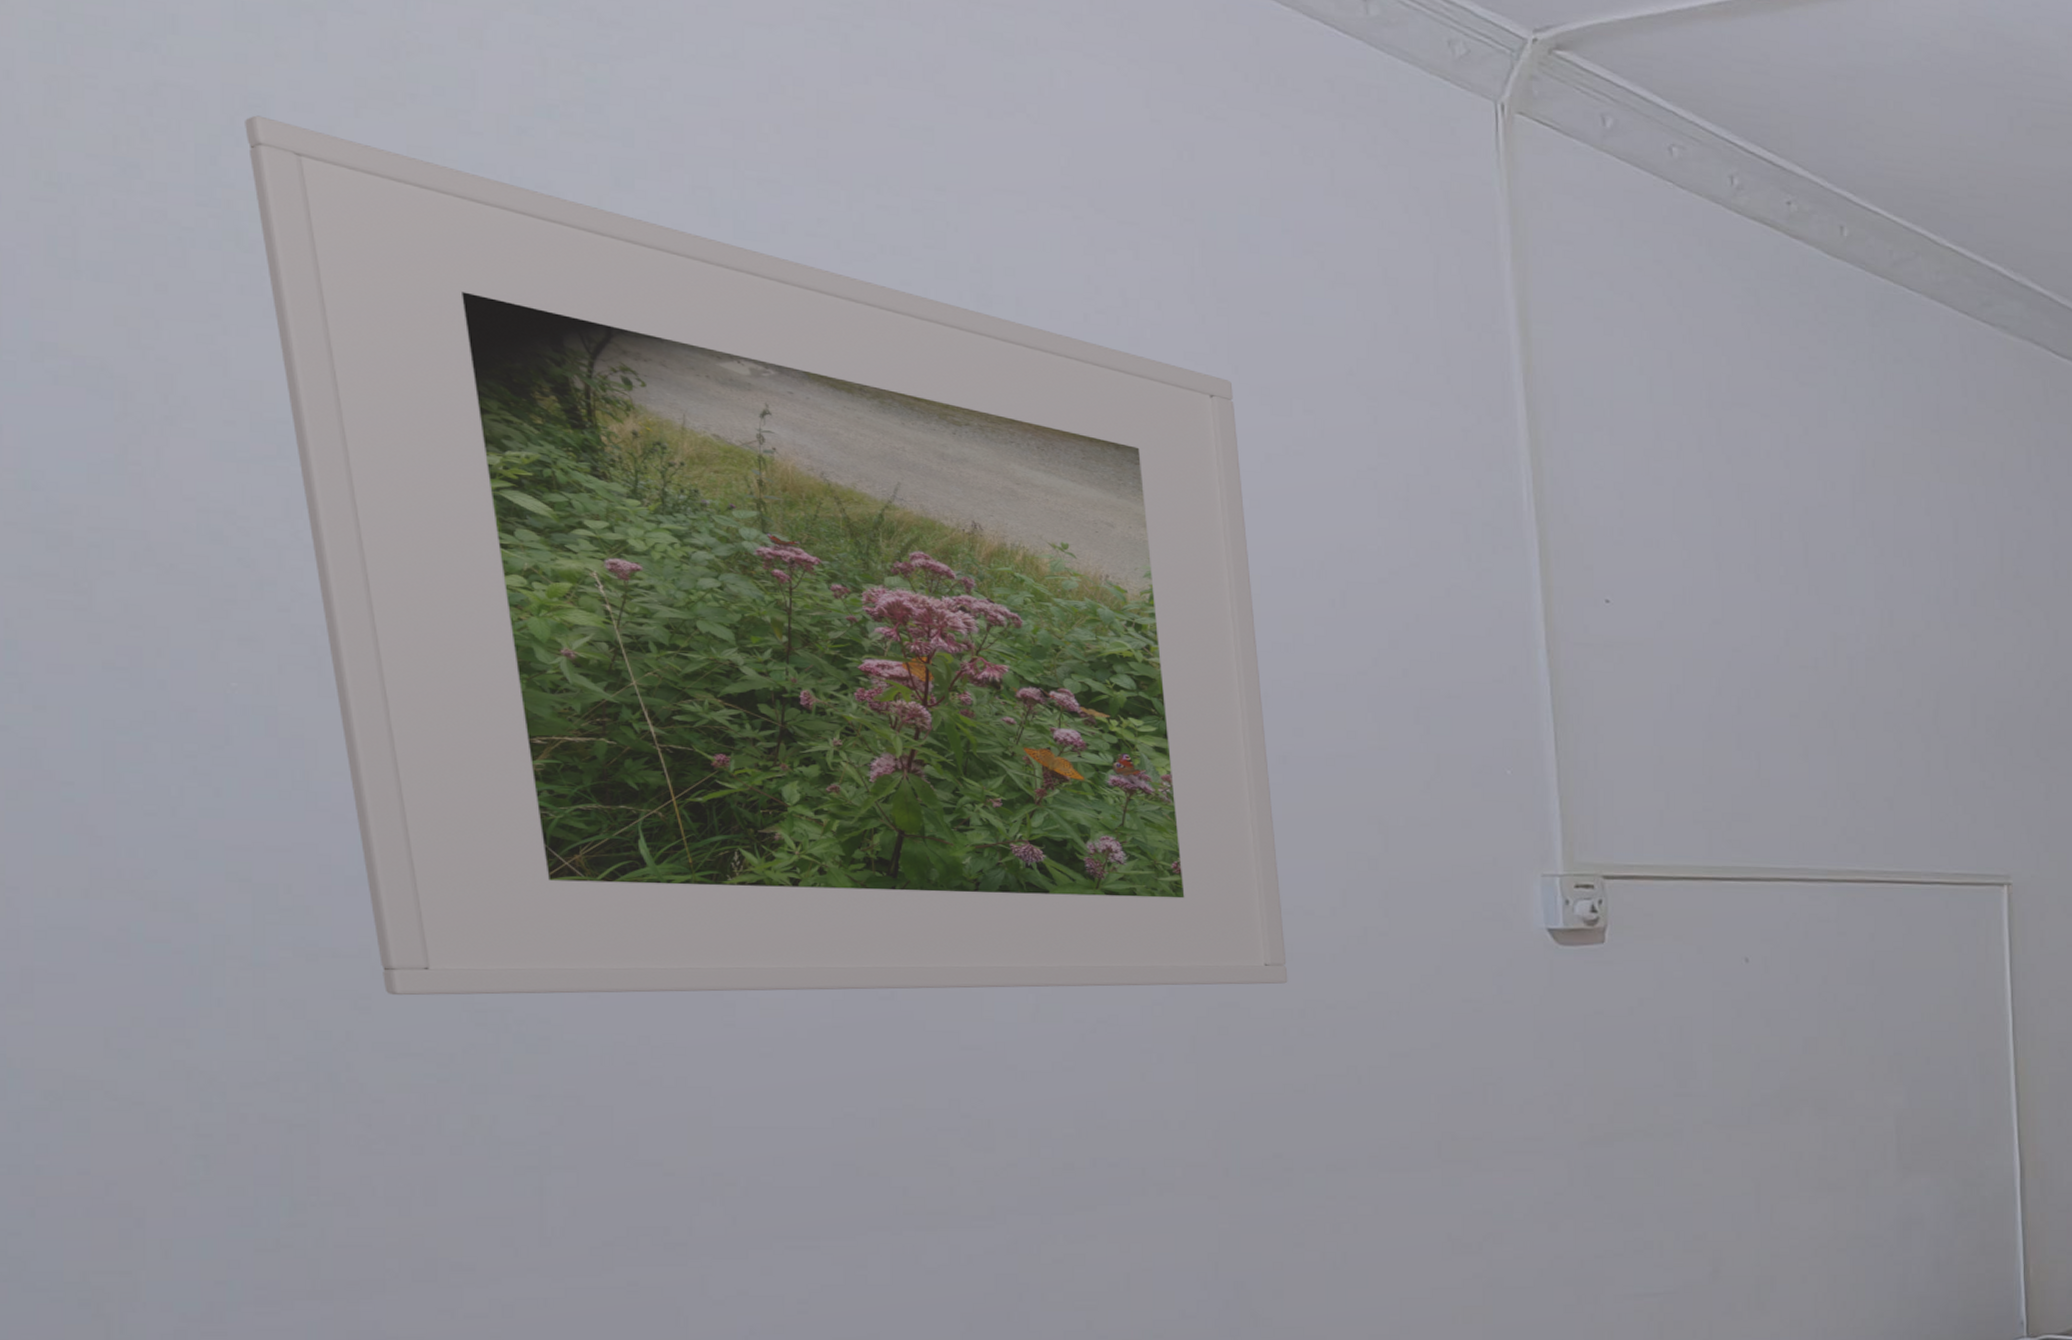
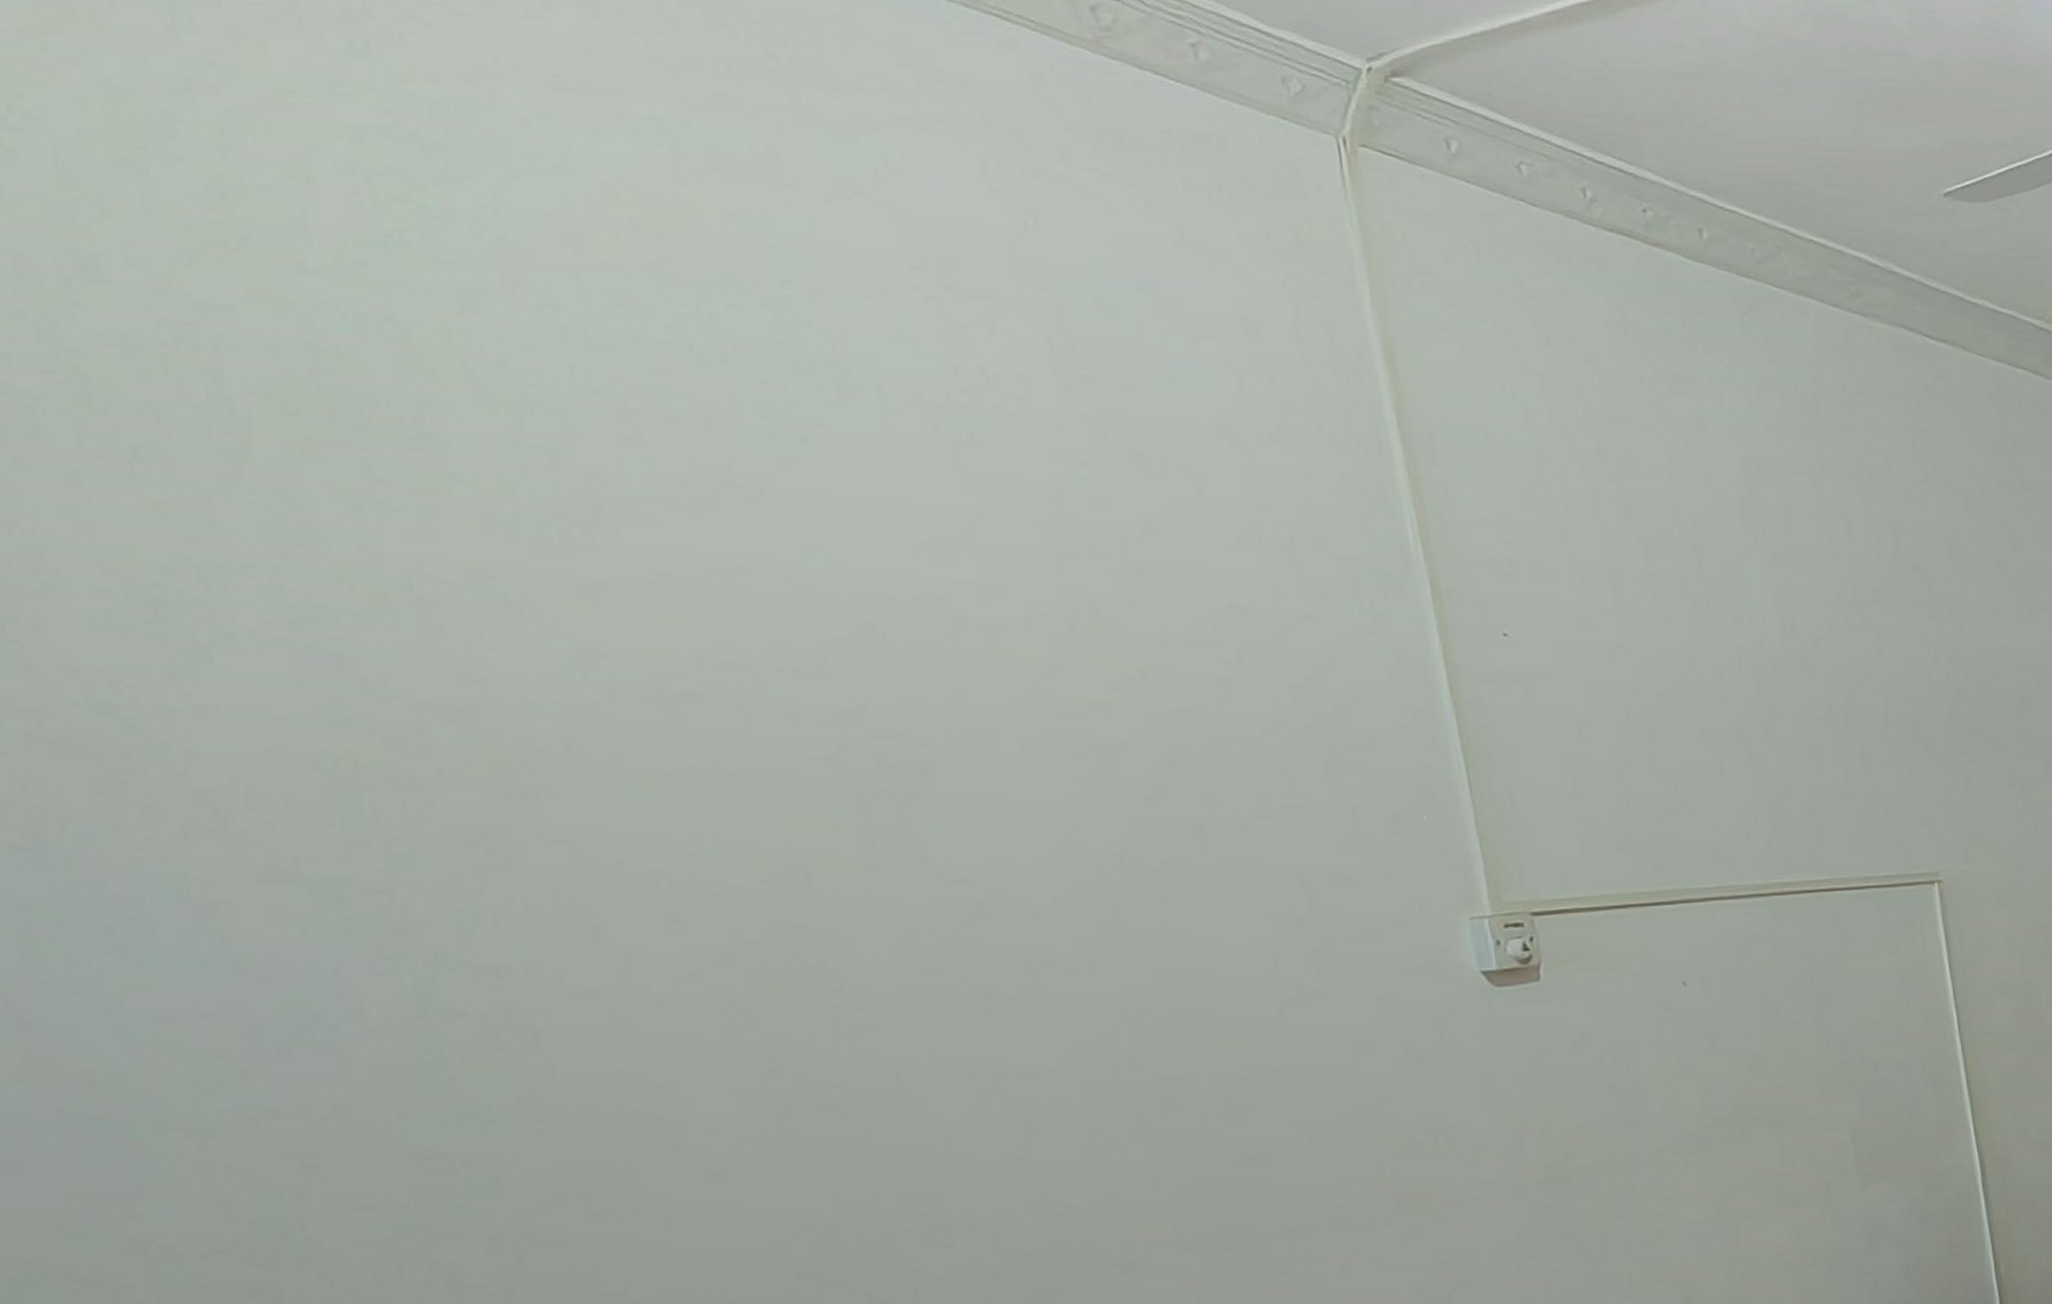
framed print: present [245,115,1288,996] -> none [80,275,1228,1151]

